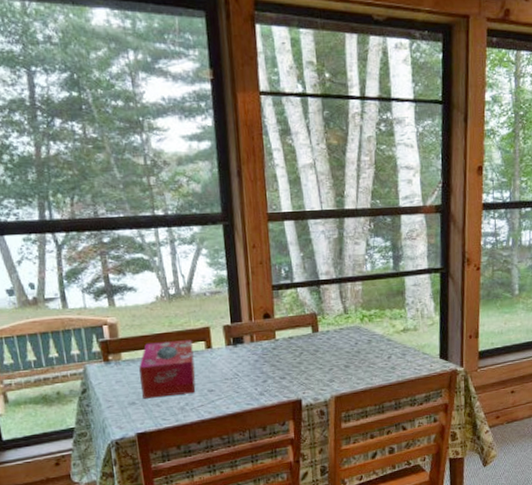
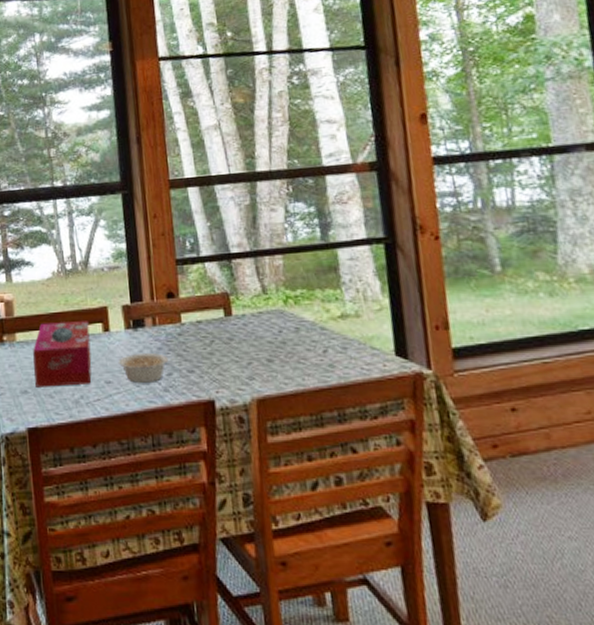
legume: none [220,365,269,390] -> present [119,353,174,383]

